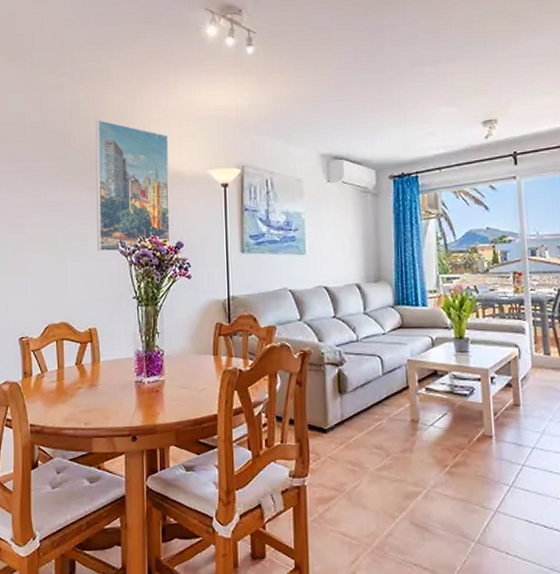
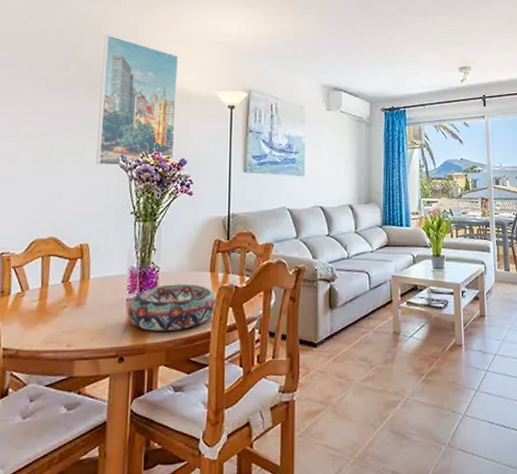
decorative bowl: none [137,367,222,412] -> present [127,284,217,331]

